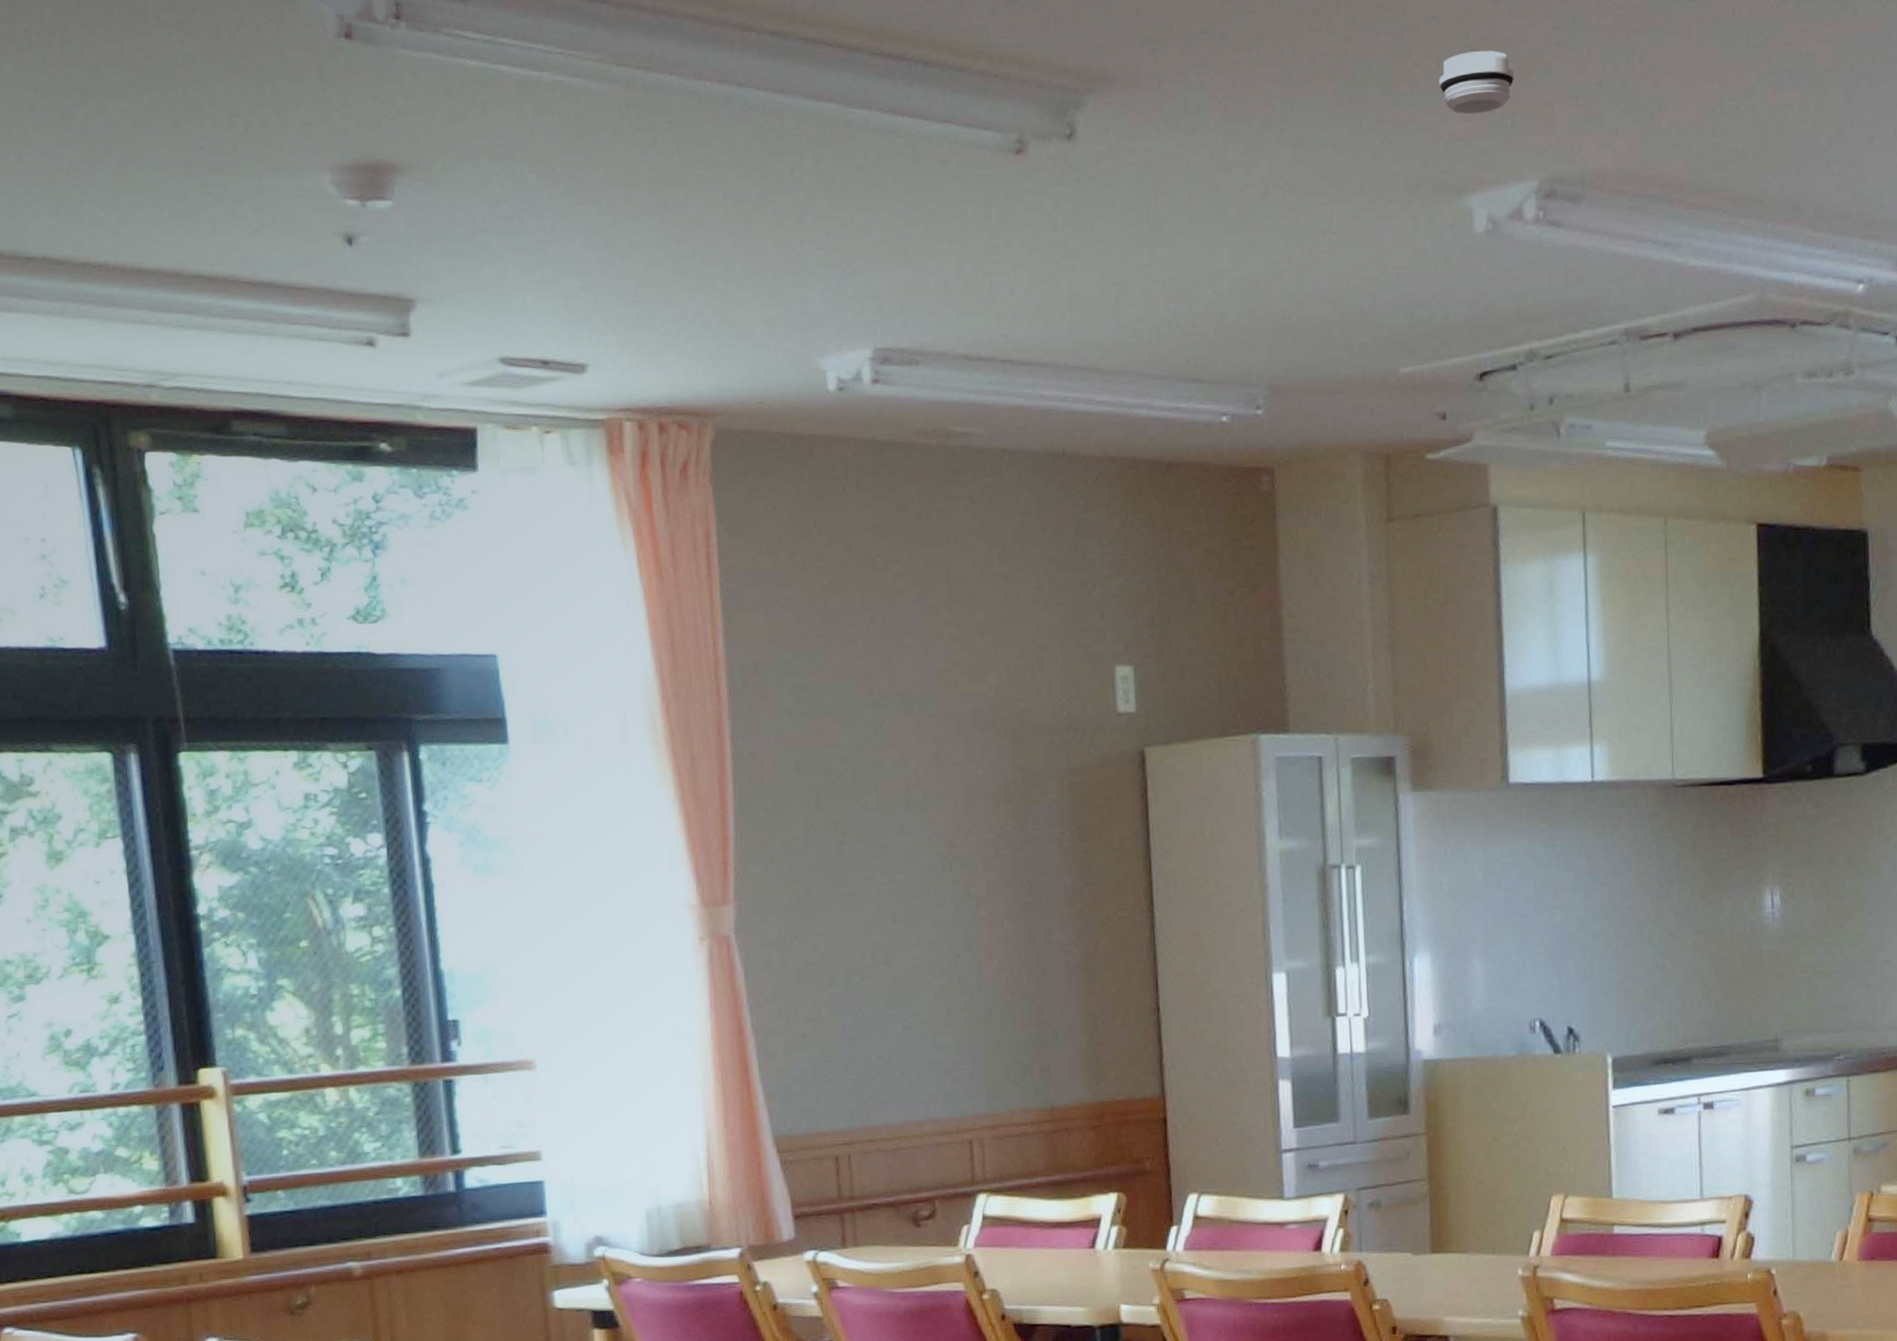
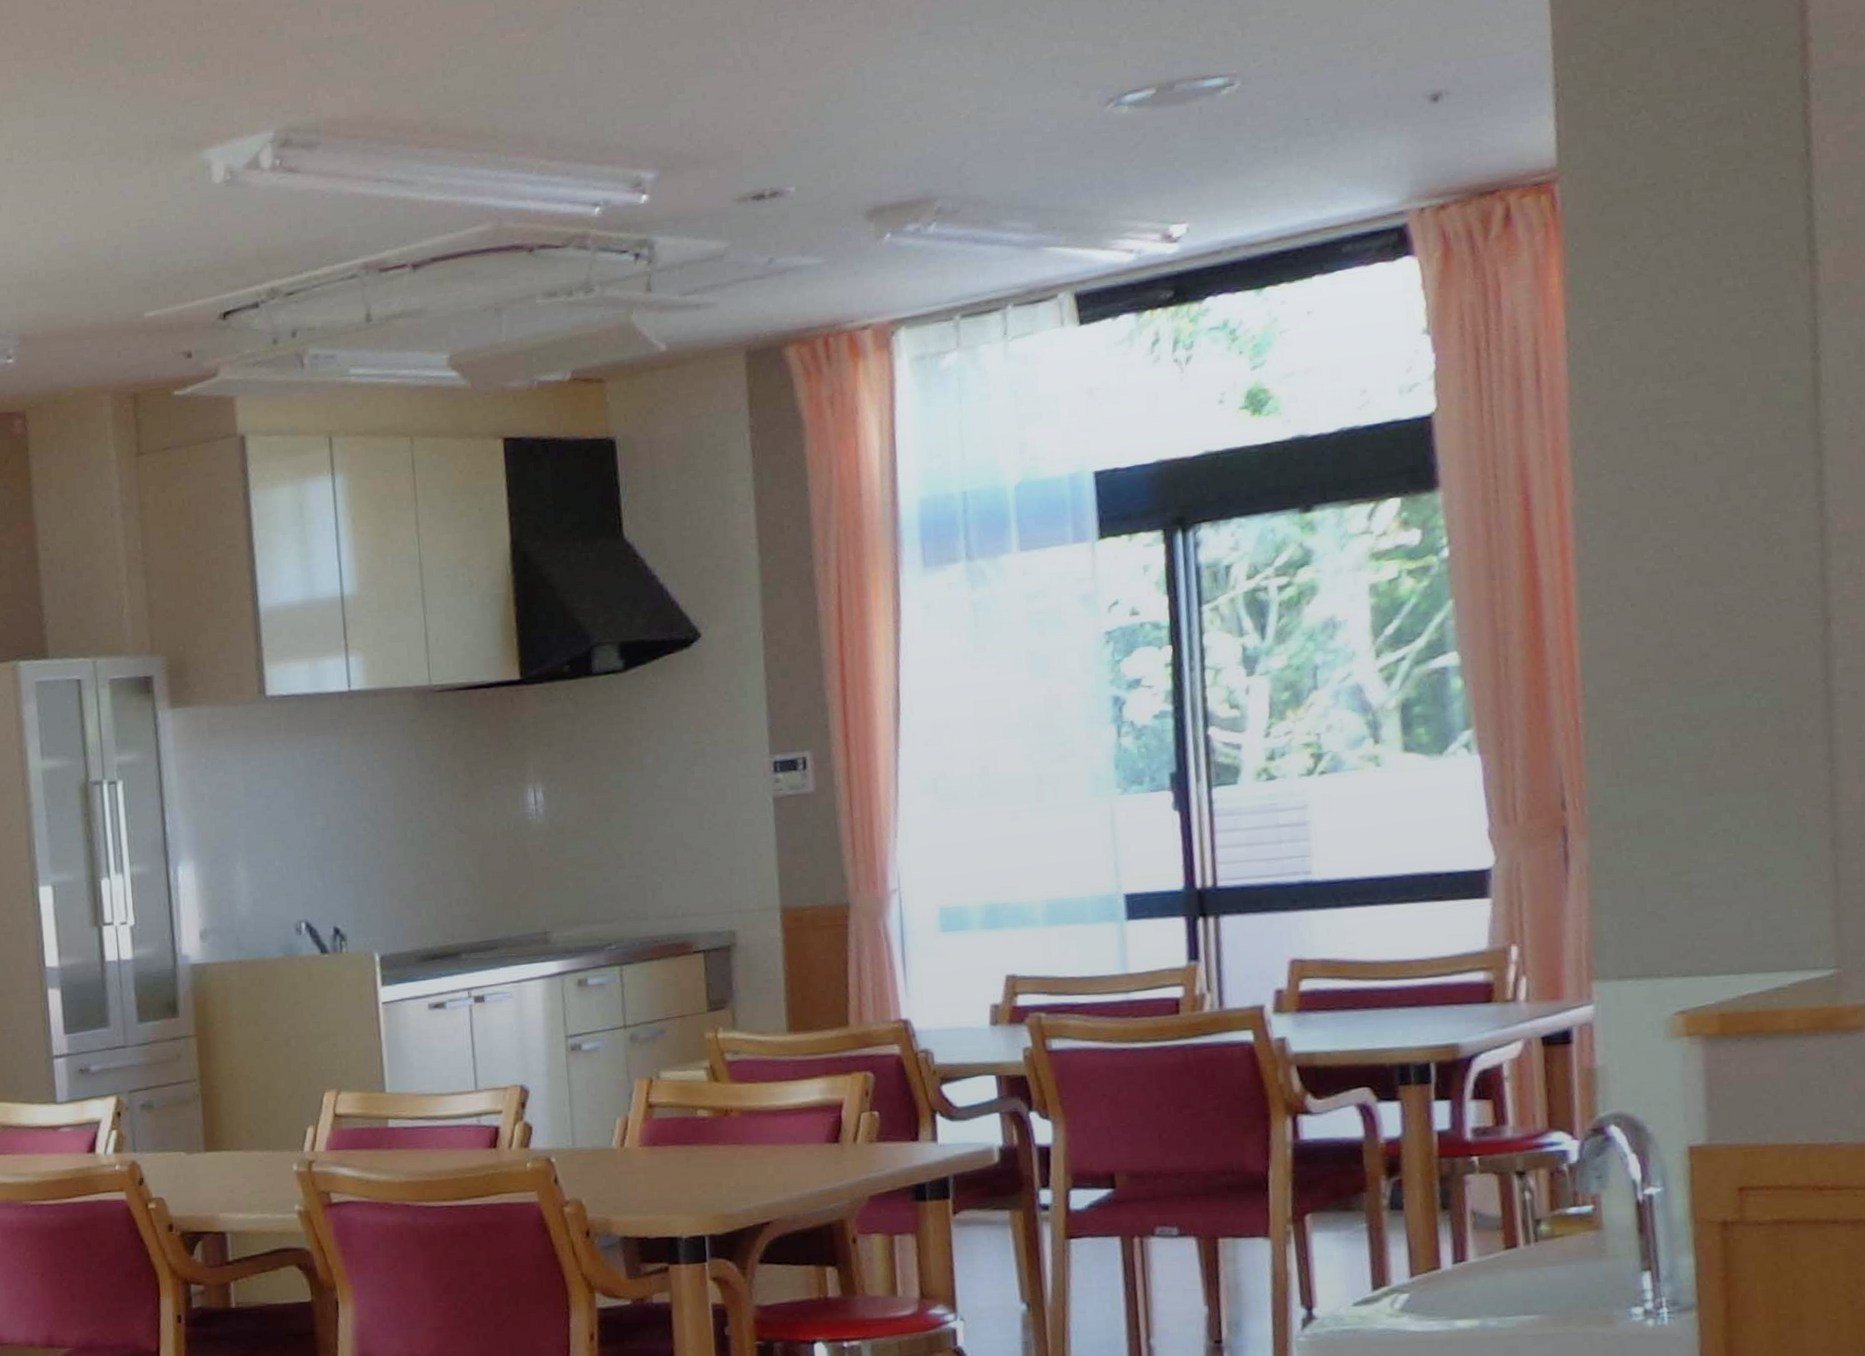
smoke detector: present [1438,50,1515,115] -> none [173,15,247,76]

